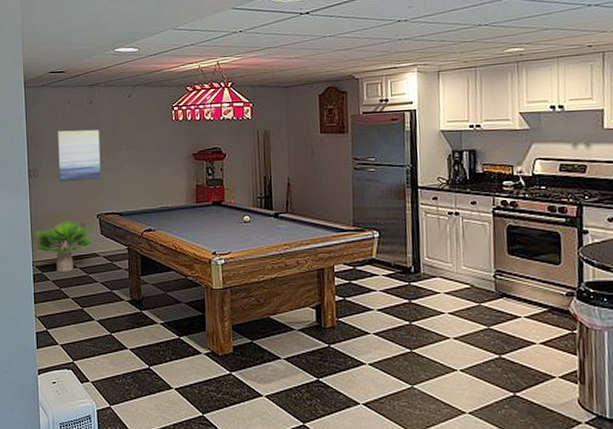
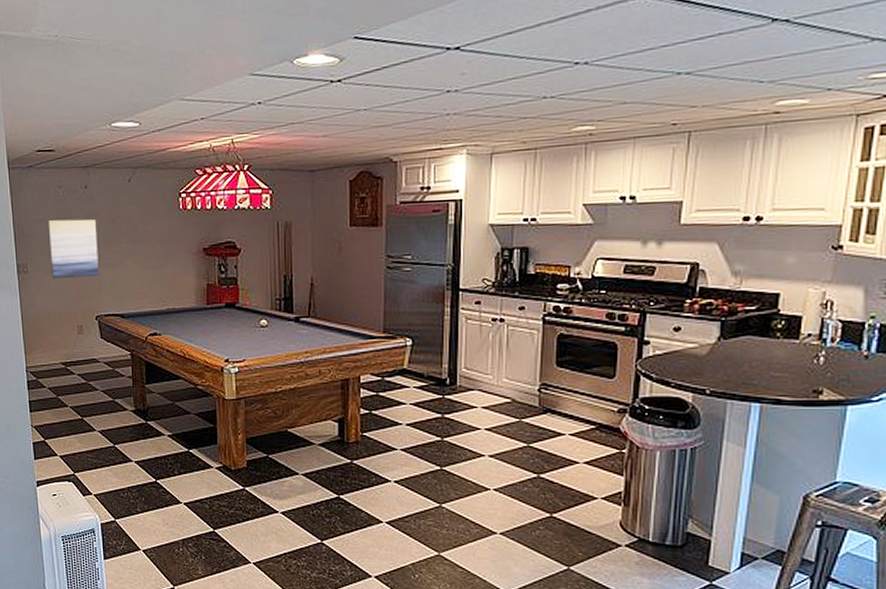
potted plant: present [33,220,95,272] -> none [26,322,95,378]

